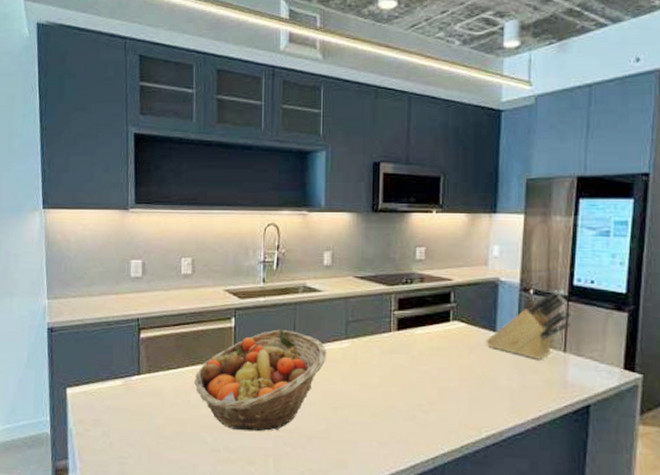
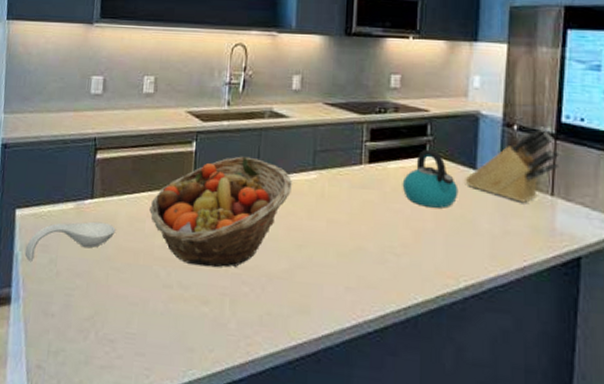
spoon rest: none [78,396,163,435] -> present [24,221,116,261]
kettle: none [428,315,480,368] -> present [402,149,459,209]

